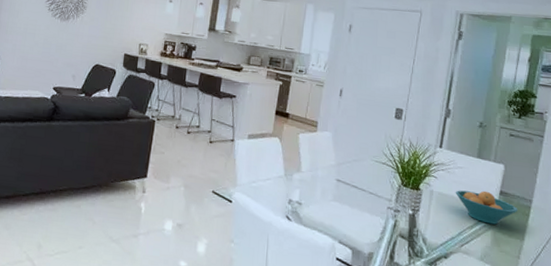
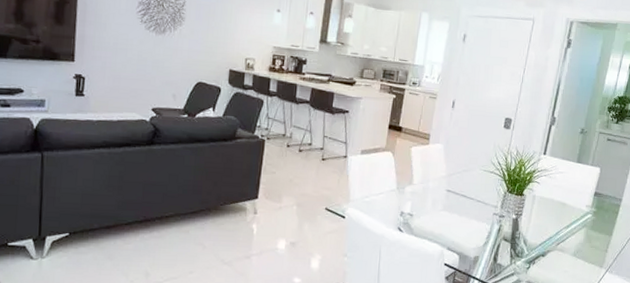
fruit bowl: present [455,190,518,225] -> none [555,193,609,223]

